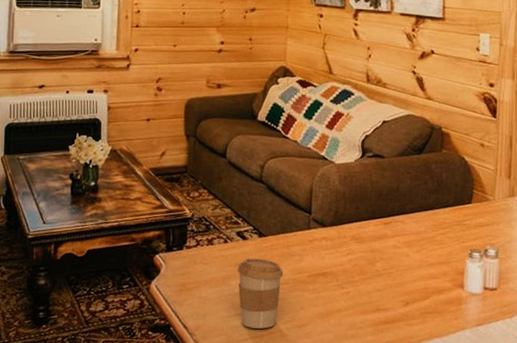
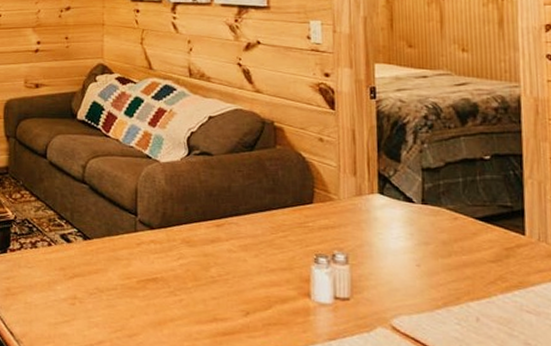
coffee cup: present [237,258,284,329] -> none [62,262,111,338]

